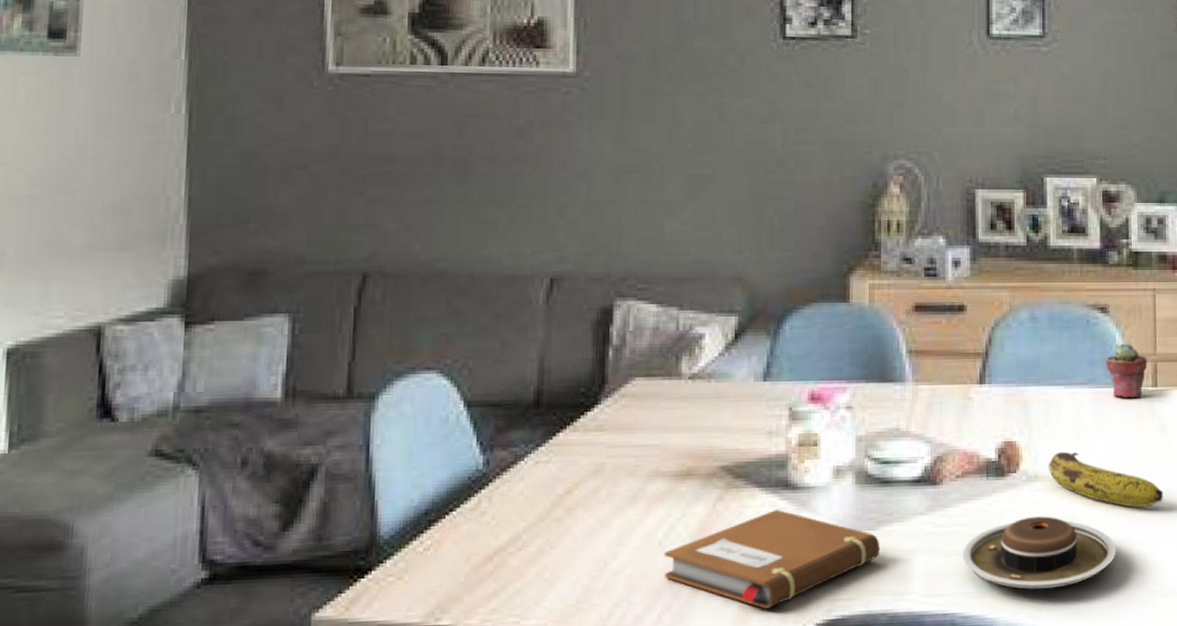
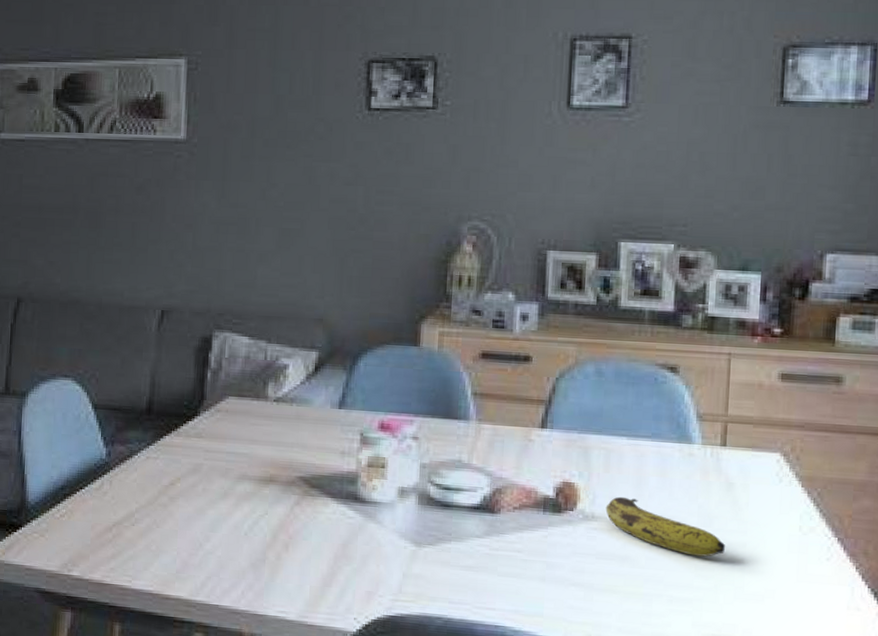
notebook: present [663,509,880,609] -> none [248,517,439,599]
plate: present [962,516,1116,590] -> none [515,551,671,619]
potted succulent: present [1106,343,1148,399] -> none [672,402,718,456]

